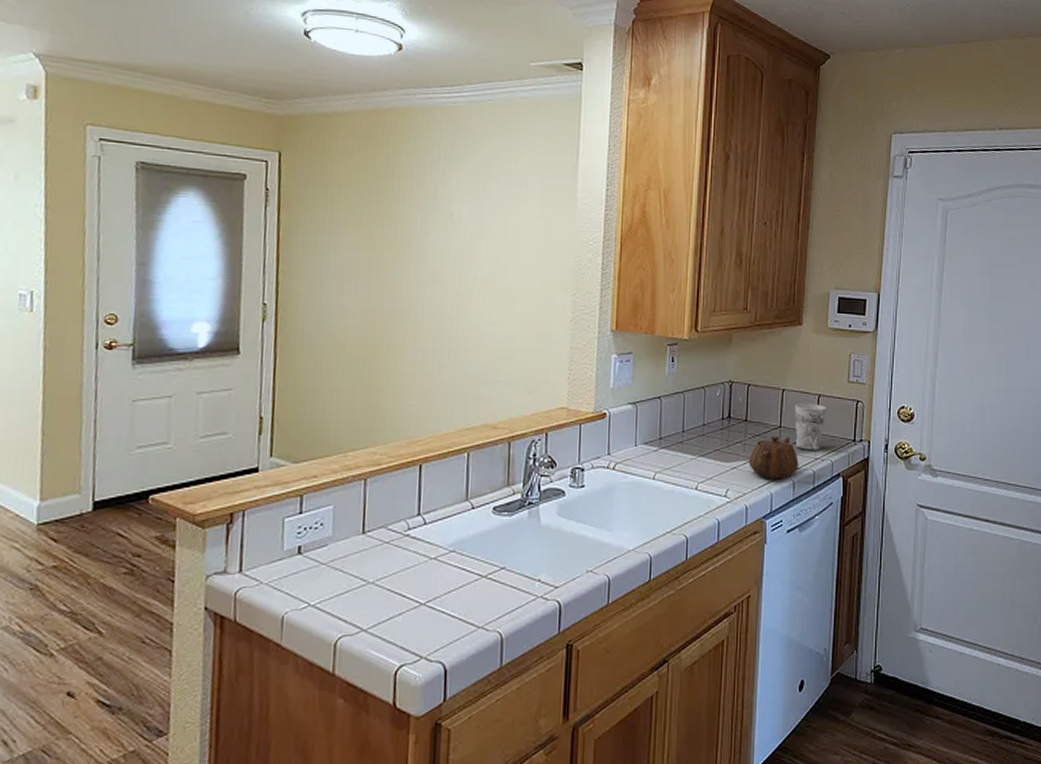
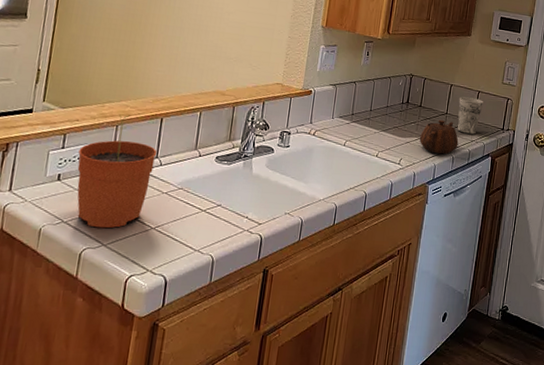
plant pot: none [321,464,419,610] -> present [77,114,157,229]

